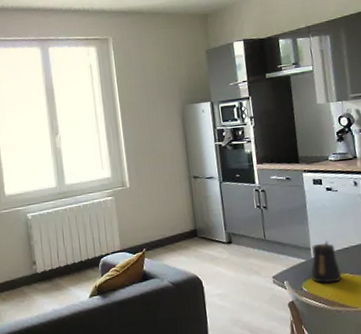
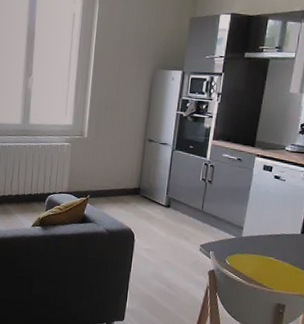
kettle: present [310,241,342,284] -> none [236,224,267,263]

